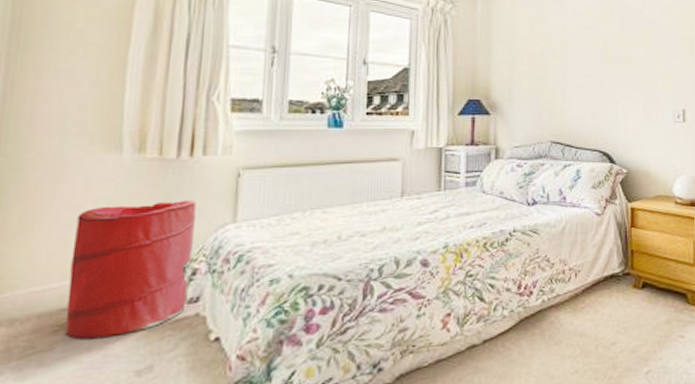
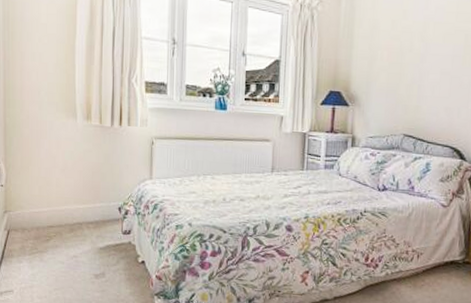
laundry hamper: present [66,200,196,340] -> none [52,158,125,250]

